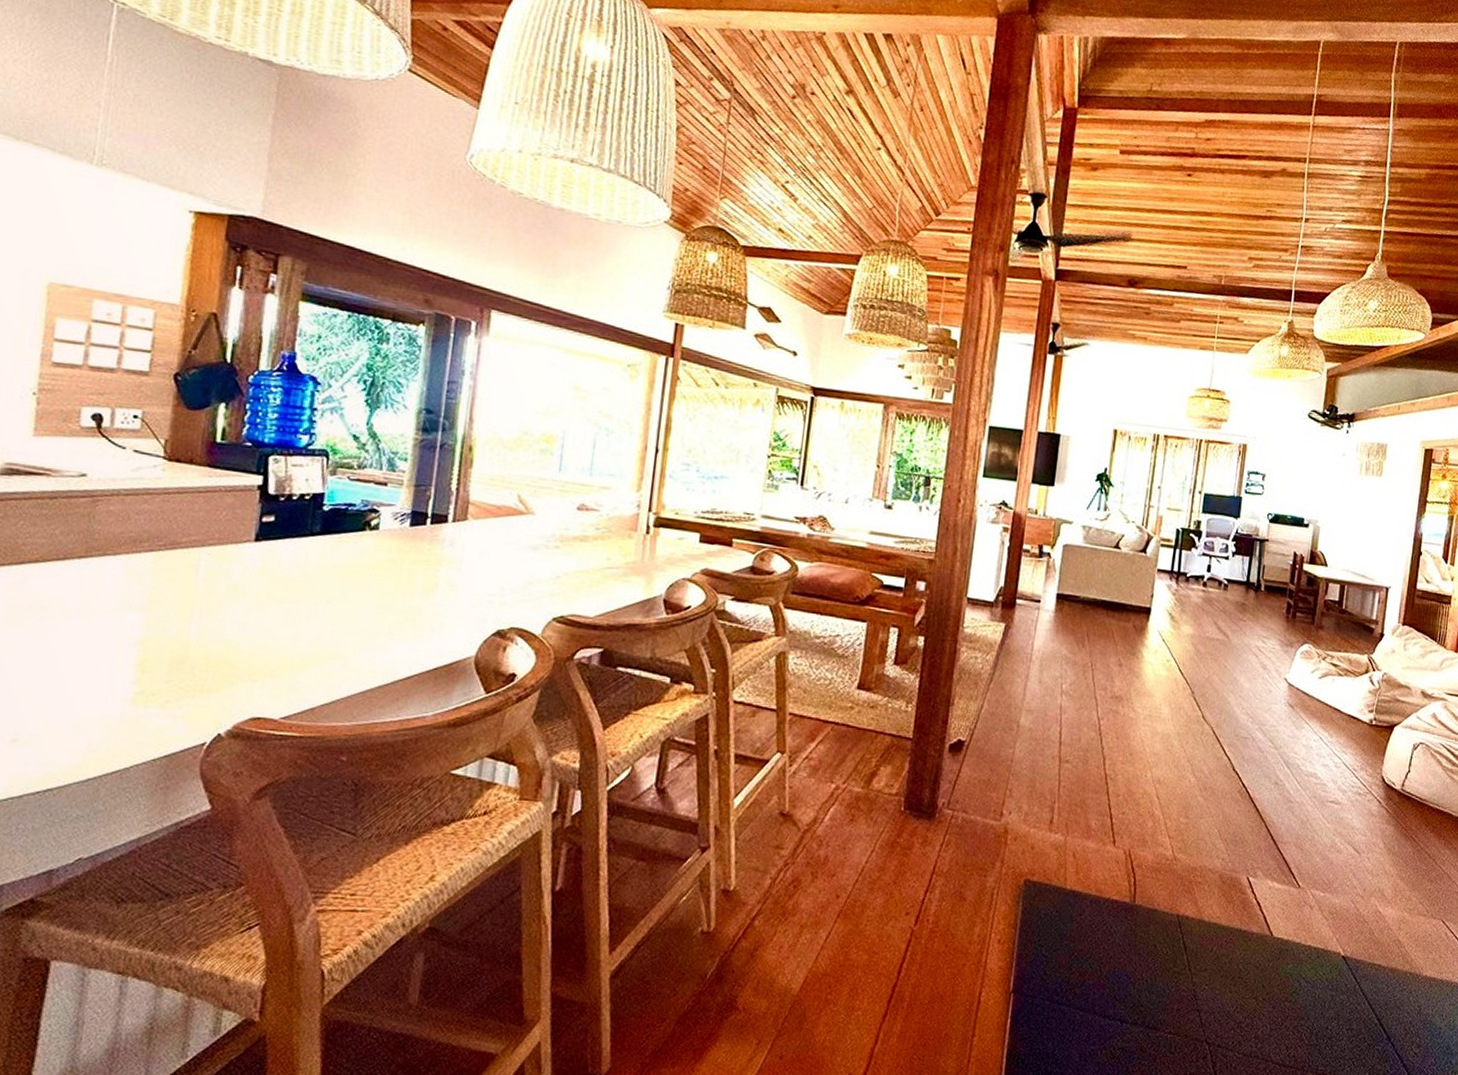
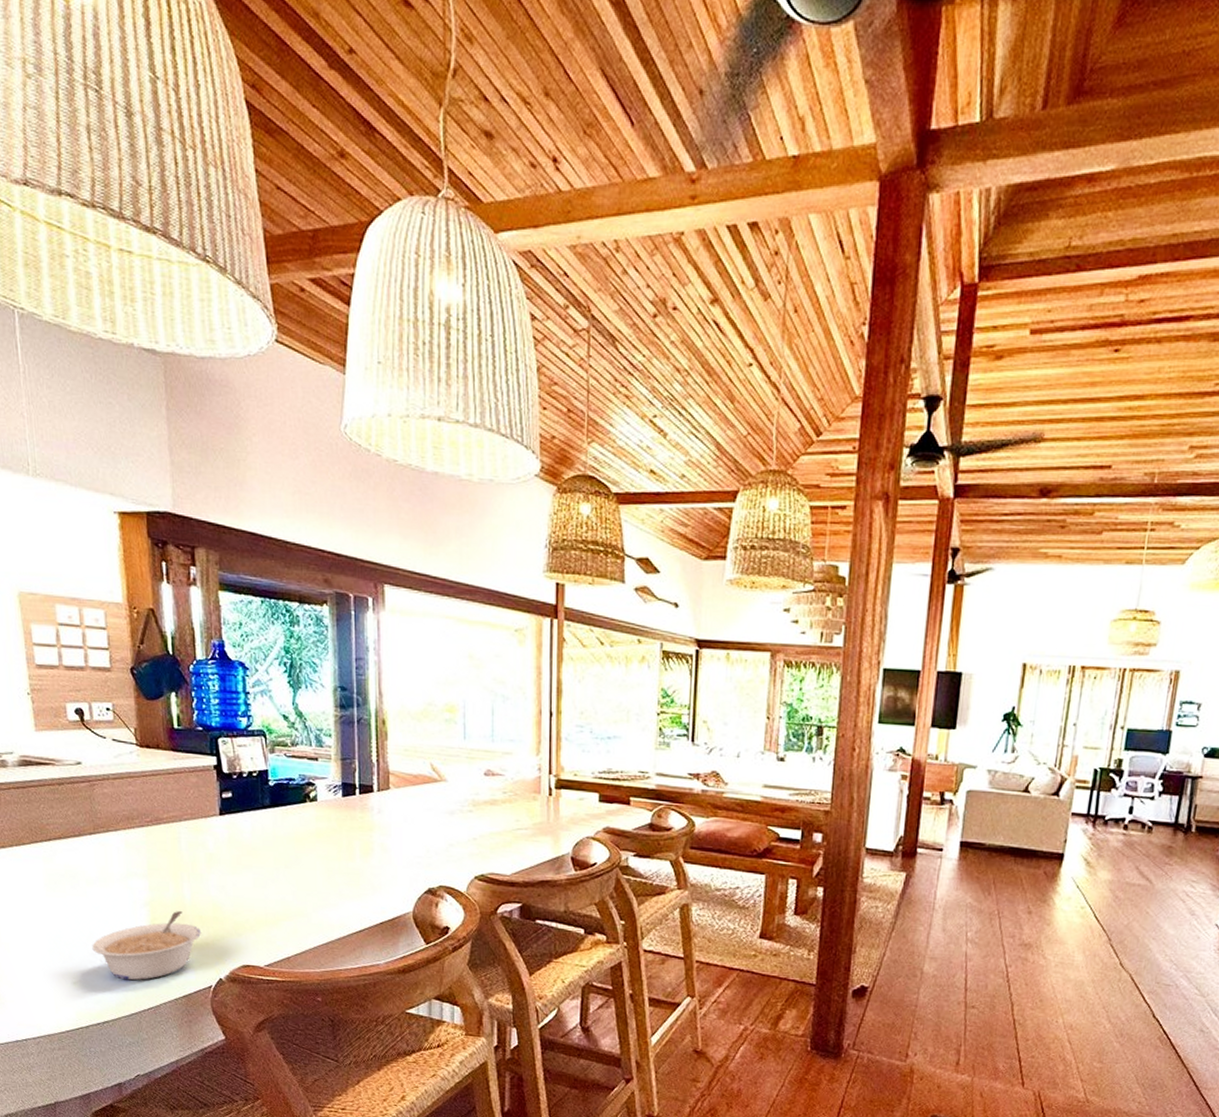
legume: none [50,651,205,737] -> present [92,911,202,981]

